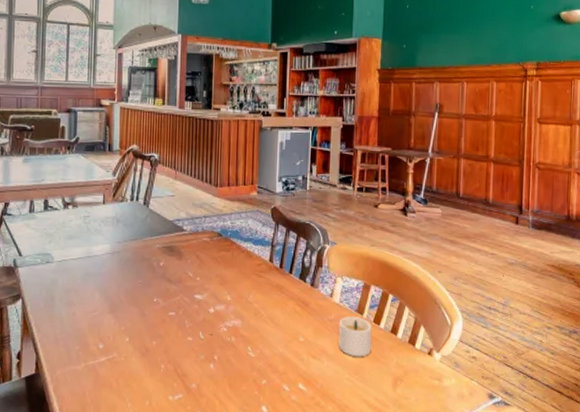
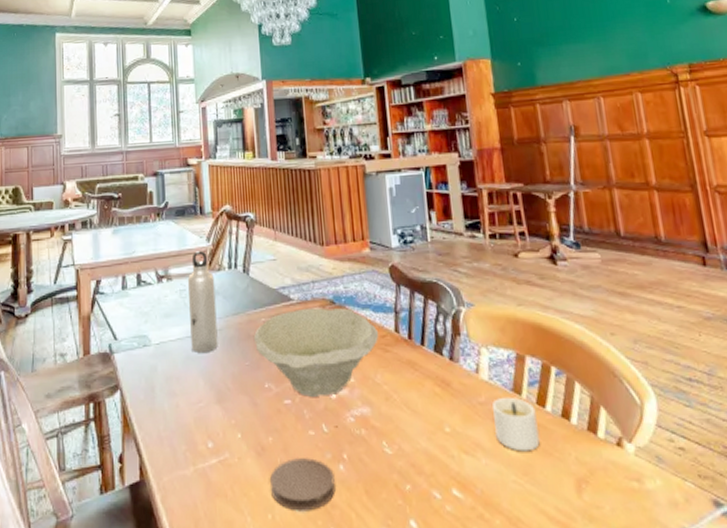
water bottle: none [91,183,117,272] -> present [188,251,218,354]
bowl: none [147,238,256,310] -> present [253,308,379,397]
coaster: none [151,358,205,399] -> present [270,458,336,511]

